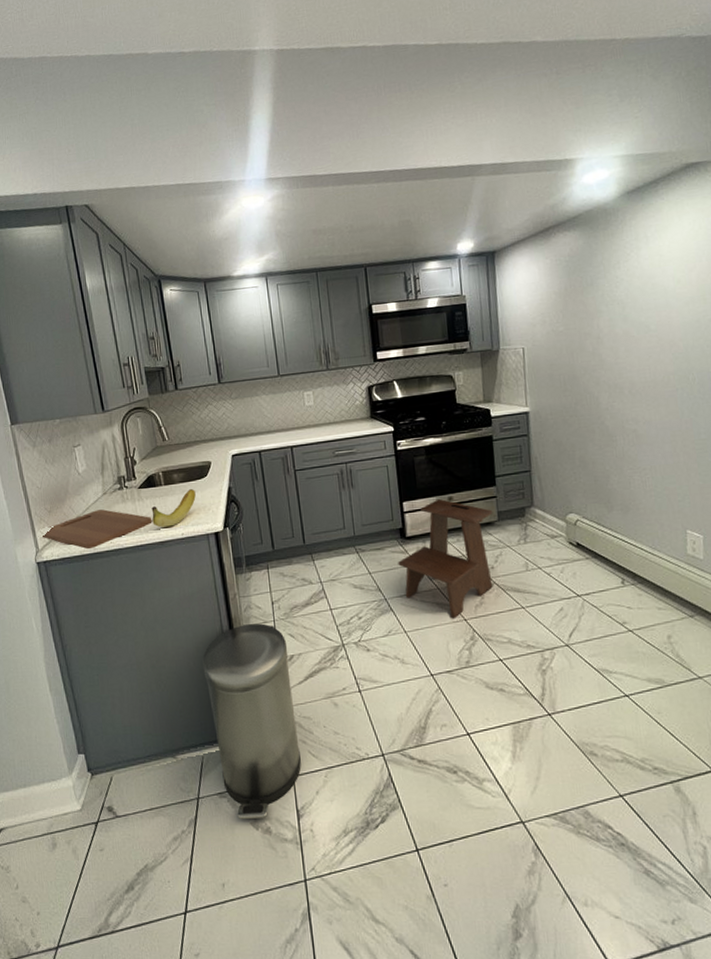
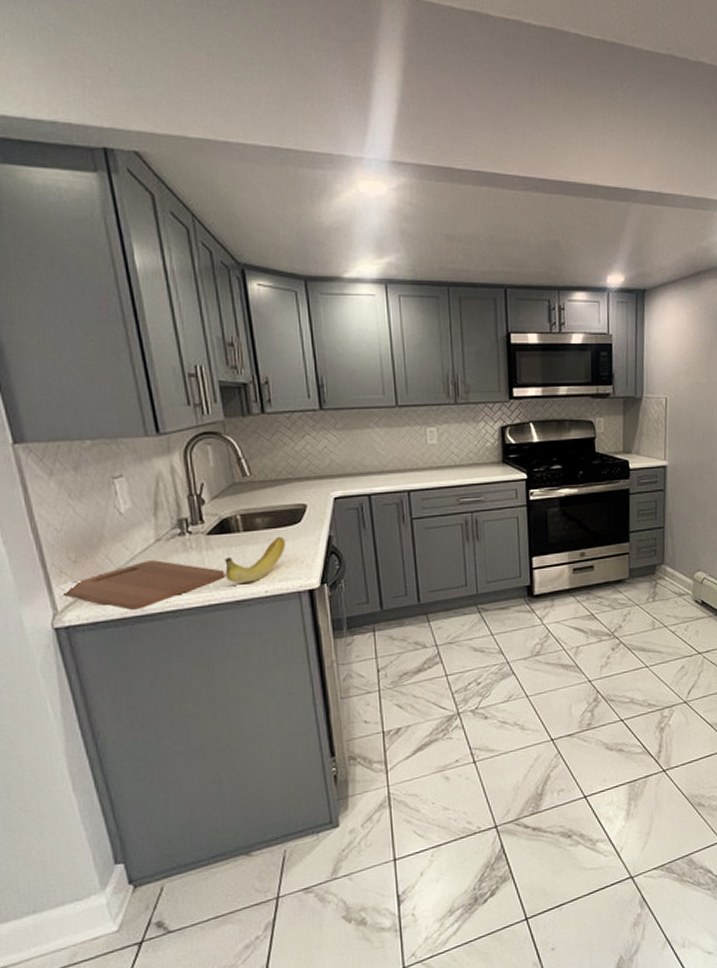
pedal bin: present [202,623,301,820] -> none [288,694,404,915]
step stool: present [398,499,493,619] -> none [523,555,625,680]

